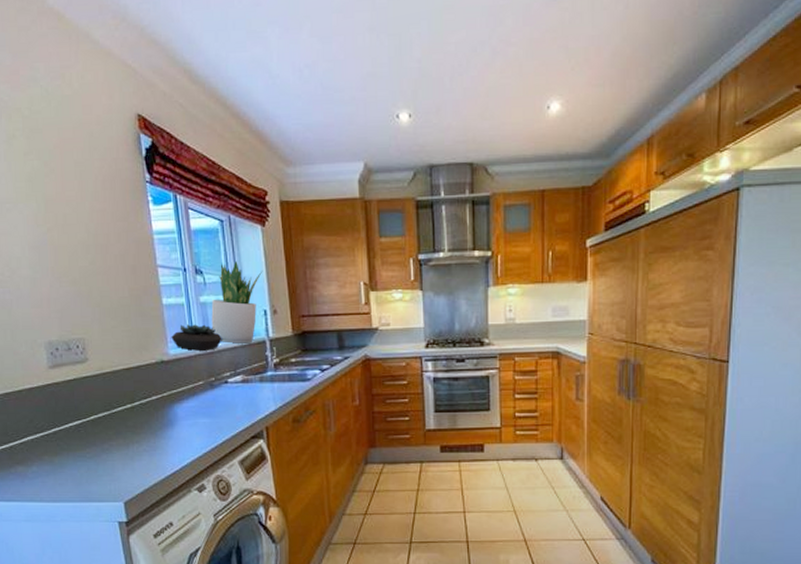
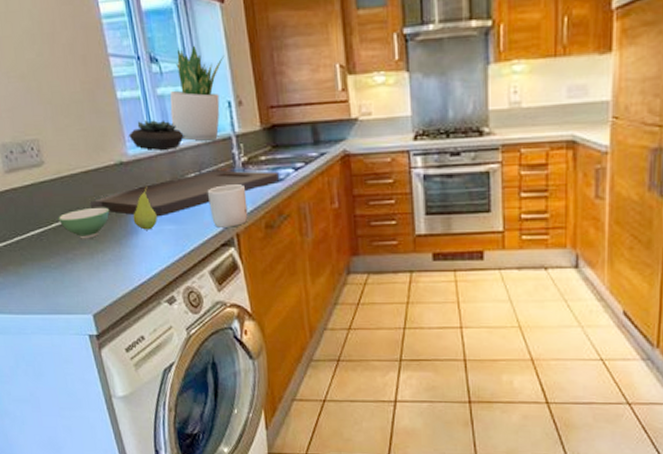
bowl: none [97,401,148,431] -> present [58,207,110,239]
cutting board: none [129,370,307,410] -> present [89,170,279,216]
fruit: none [170,382,193,423] -> present [133,186,157,230]
mug: none [240,383,277,421] -> present [207,184,248,228]

